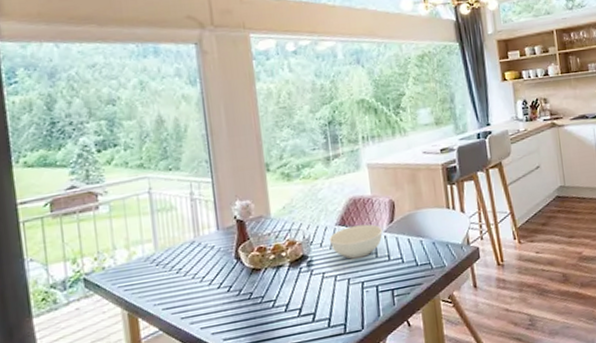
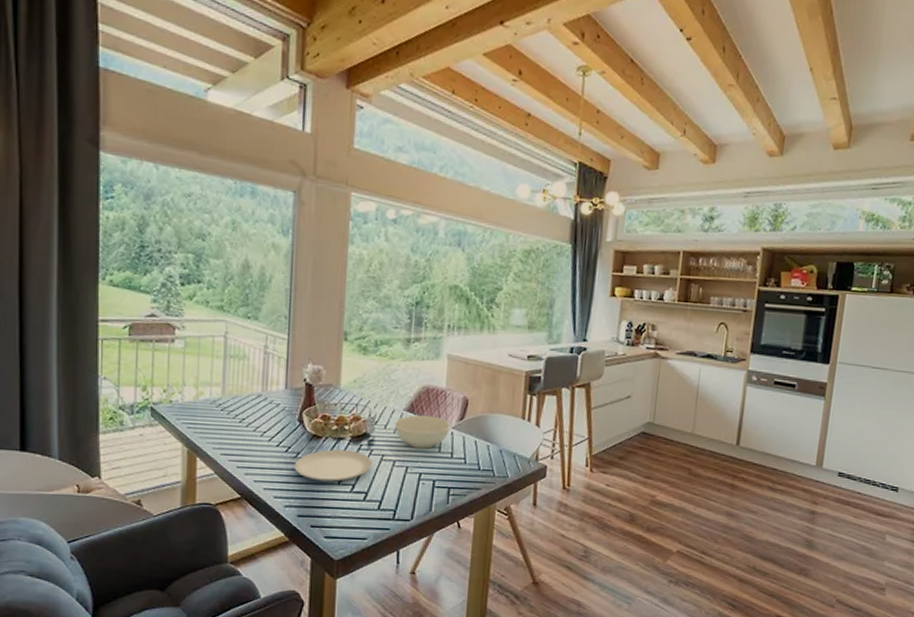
plate: none [238,275,315,314] -> present [294,449,372,482]

